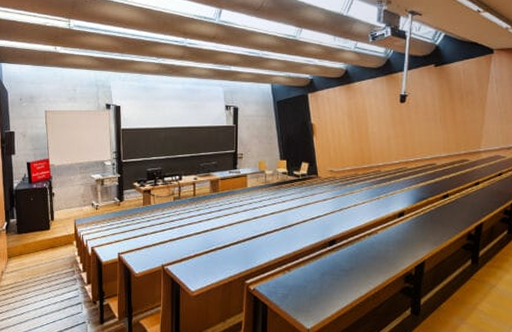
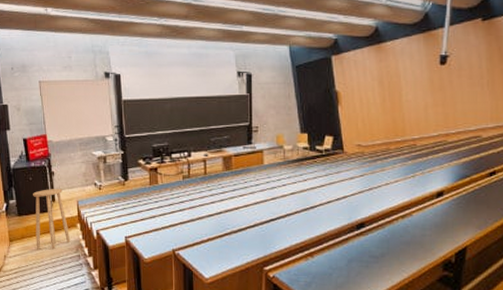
stool: none [33,208,67,266] -> present [33,188,71,250]

